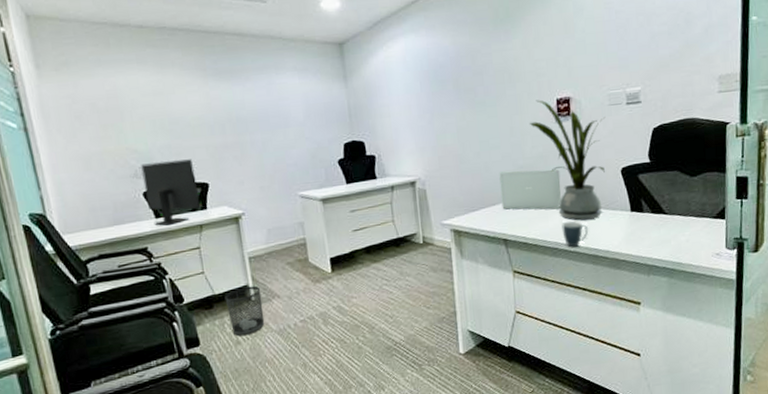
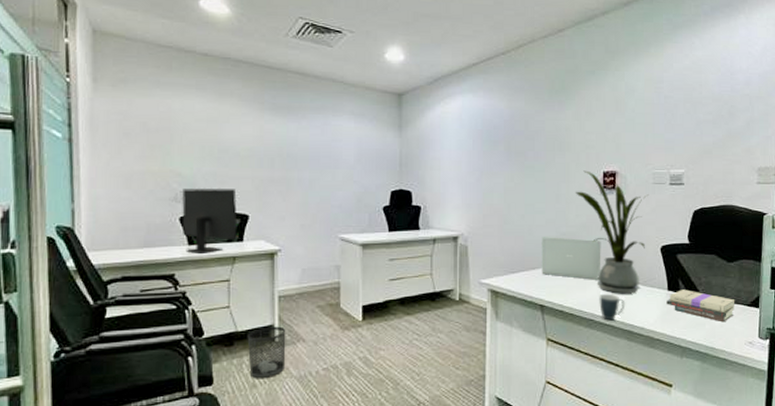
books: none [630,208,701,237] -> present [666,290,735,323]

